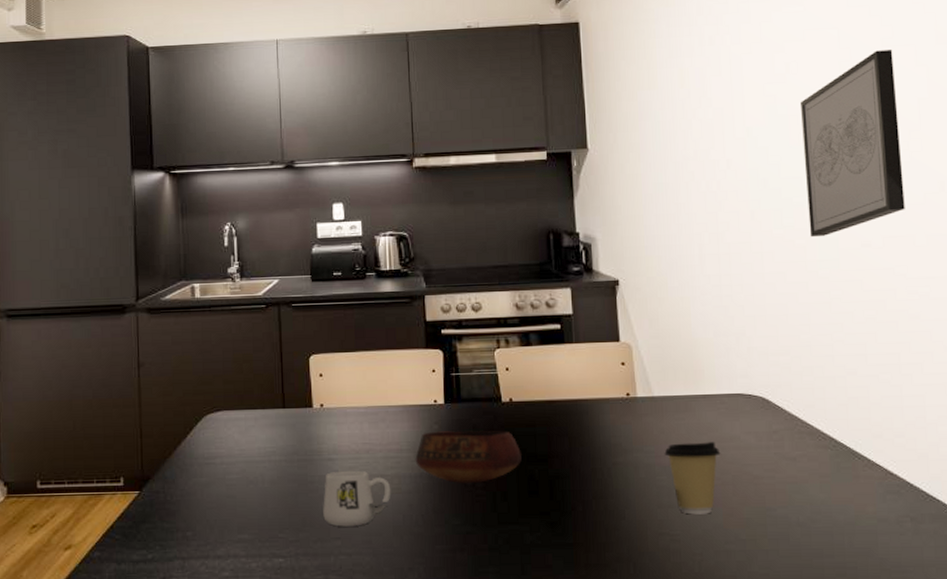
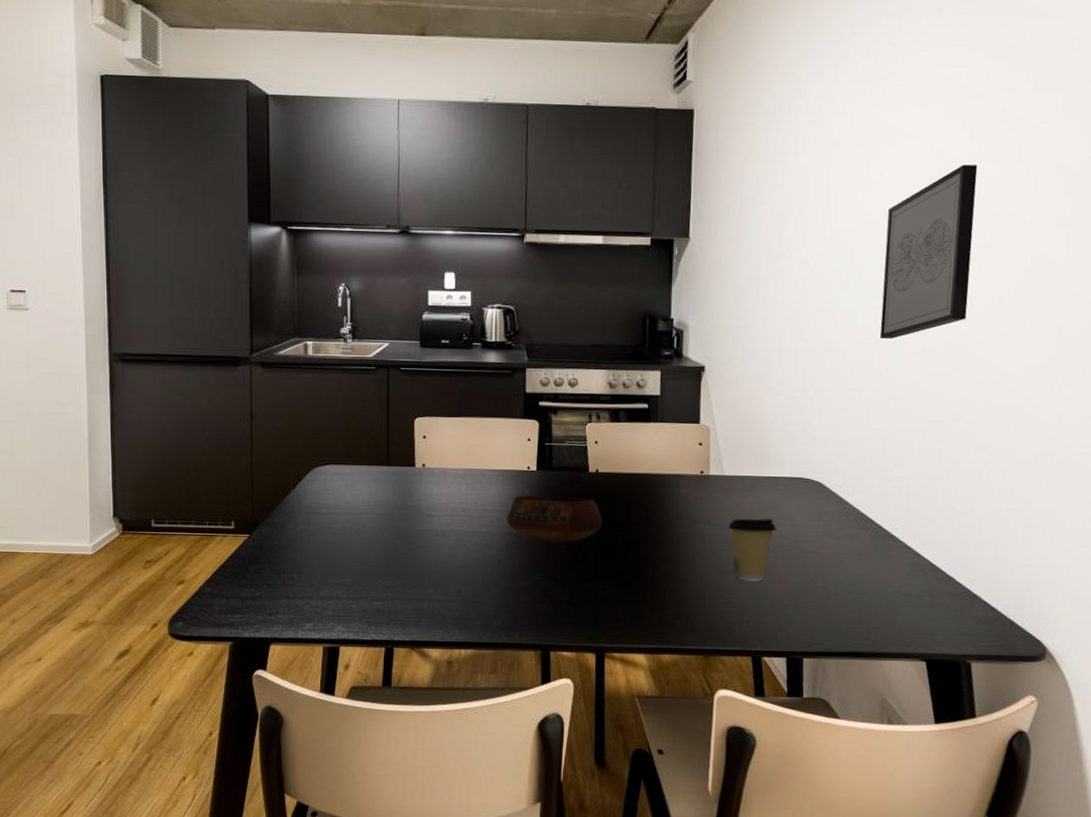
mug: present [323,470,391,527] -> none [420,526,483,577]

